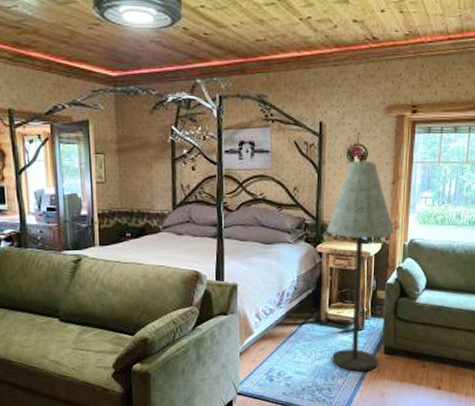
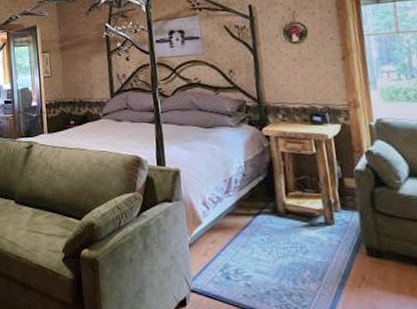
floor lamp: present [326,161,394,372] -> none [270,38,361,276]

